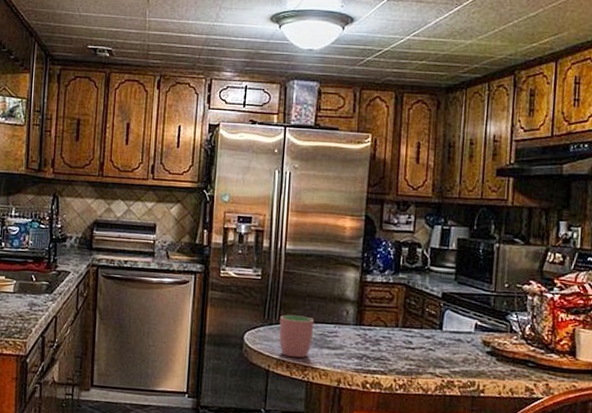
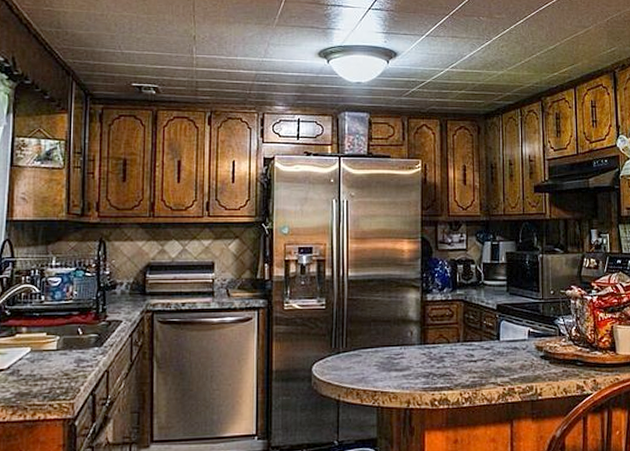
cup: present [279,314,315,358] -> none [347,341,381,383]

